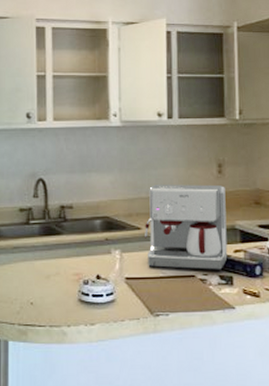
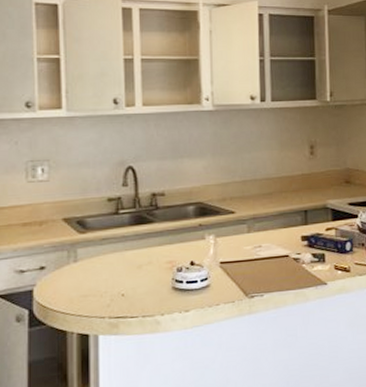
coffee maker: present [144,184,228,270] -> none [238,166,320,250]

